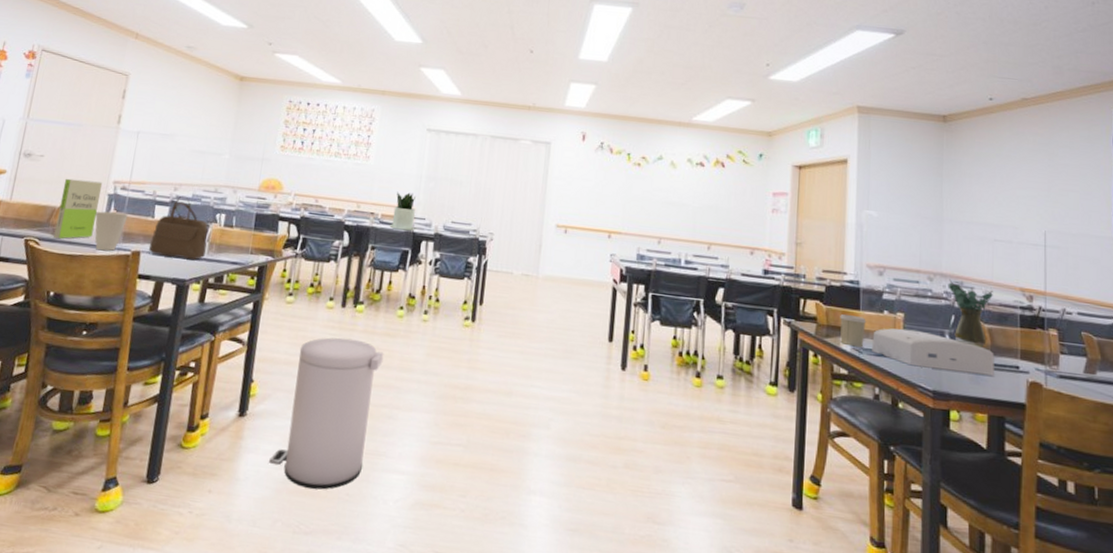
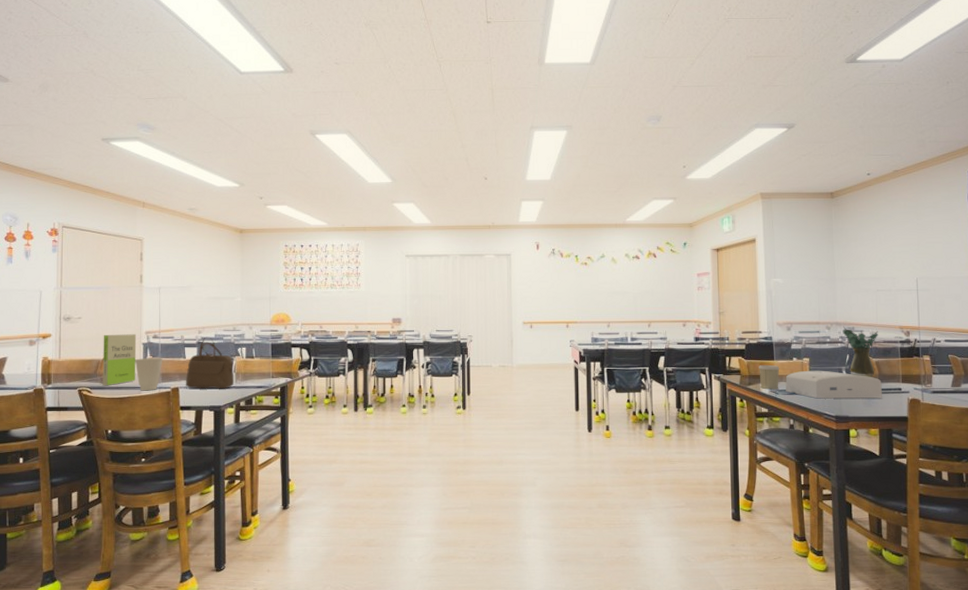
pedal bin: present [269,337,384,490] -> none [313,436,395,557]
planter: present [389,191,416,232] -> none [385,311,407,343]

